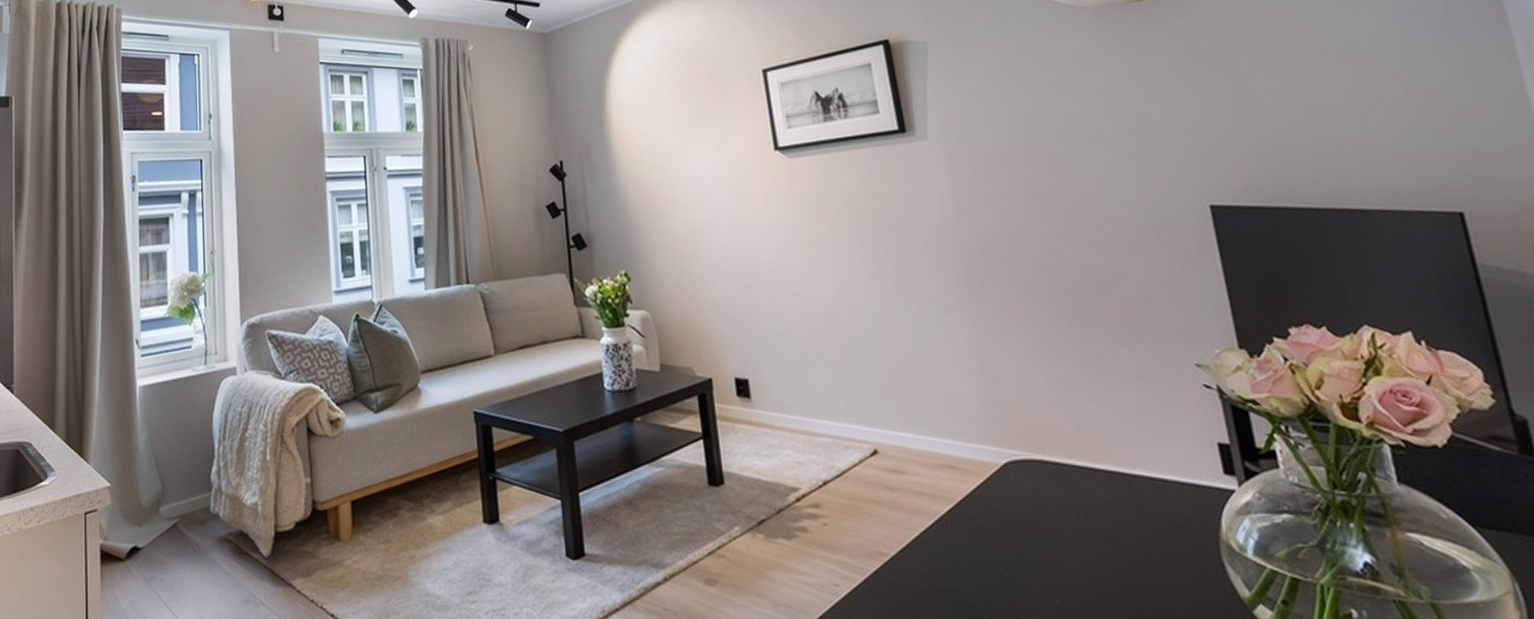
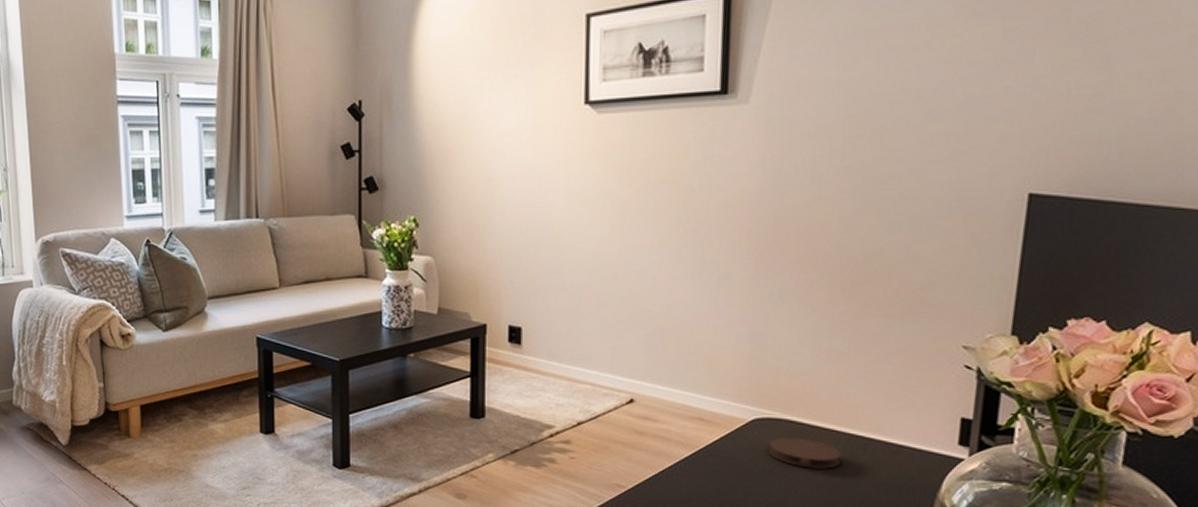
coaster: none [1029,480,1109,515] -> present [769,437,841,469]

